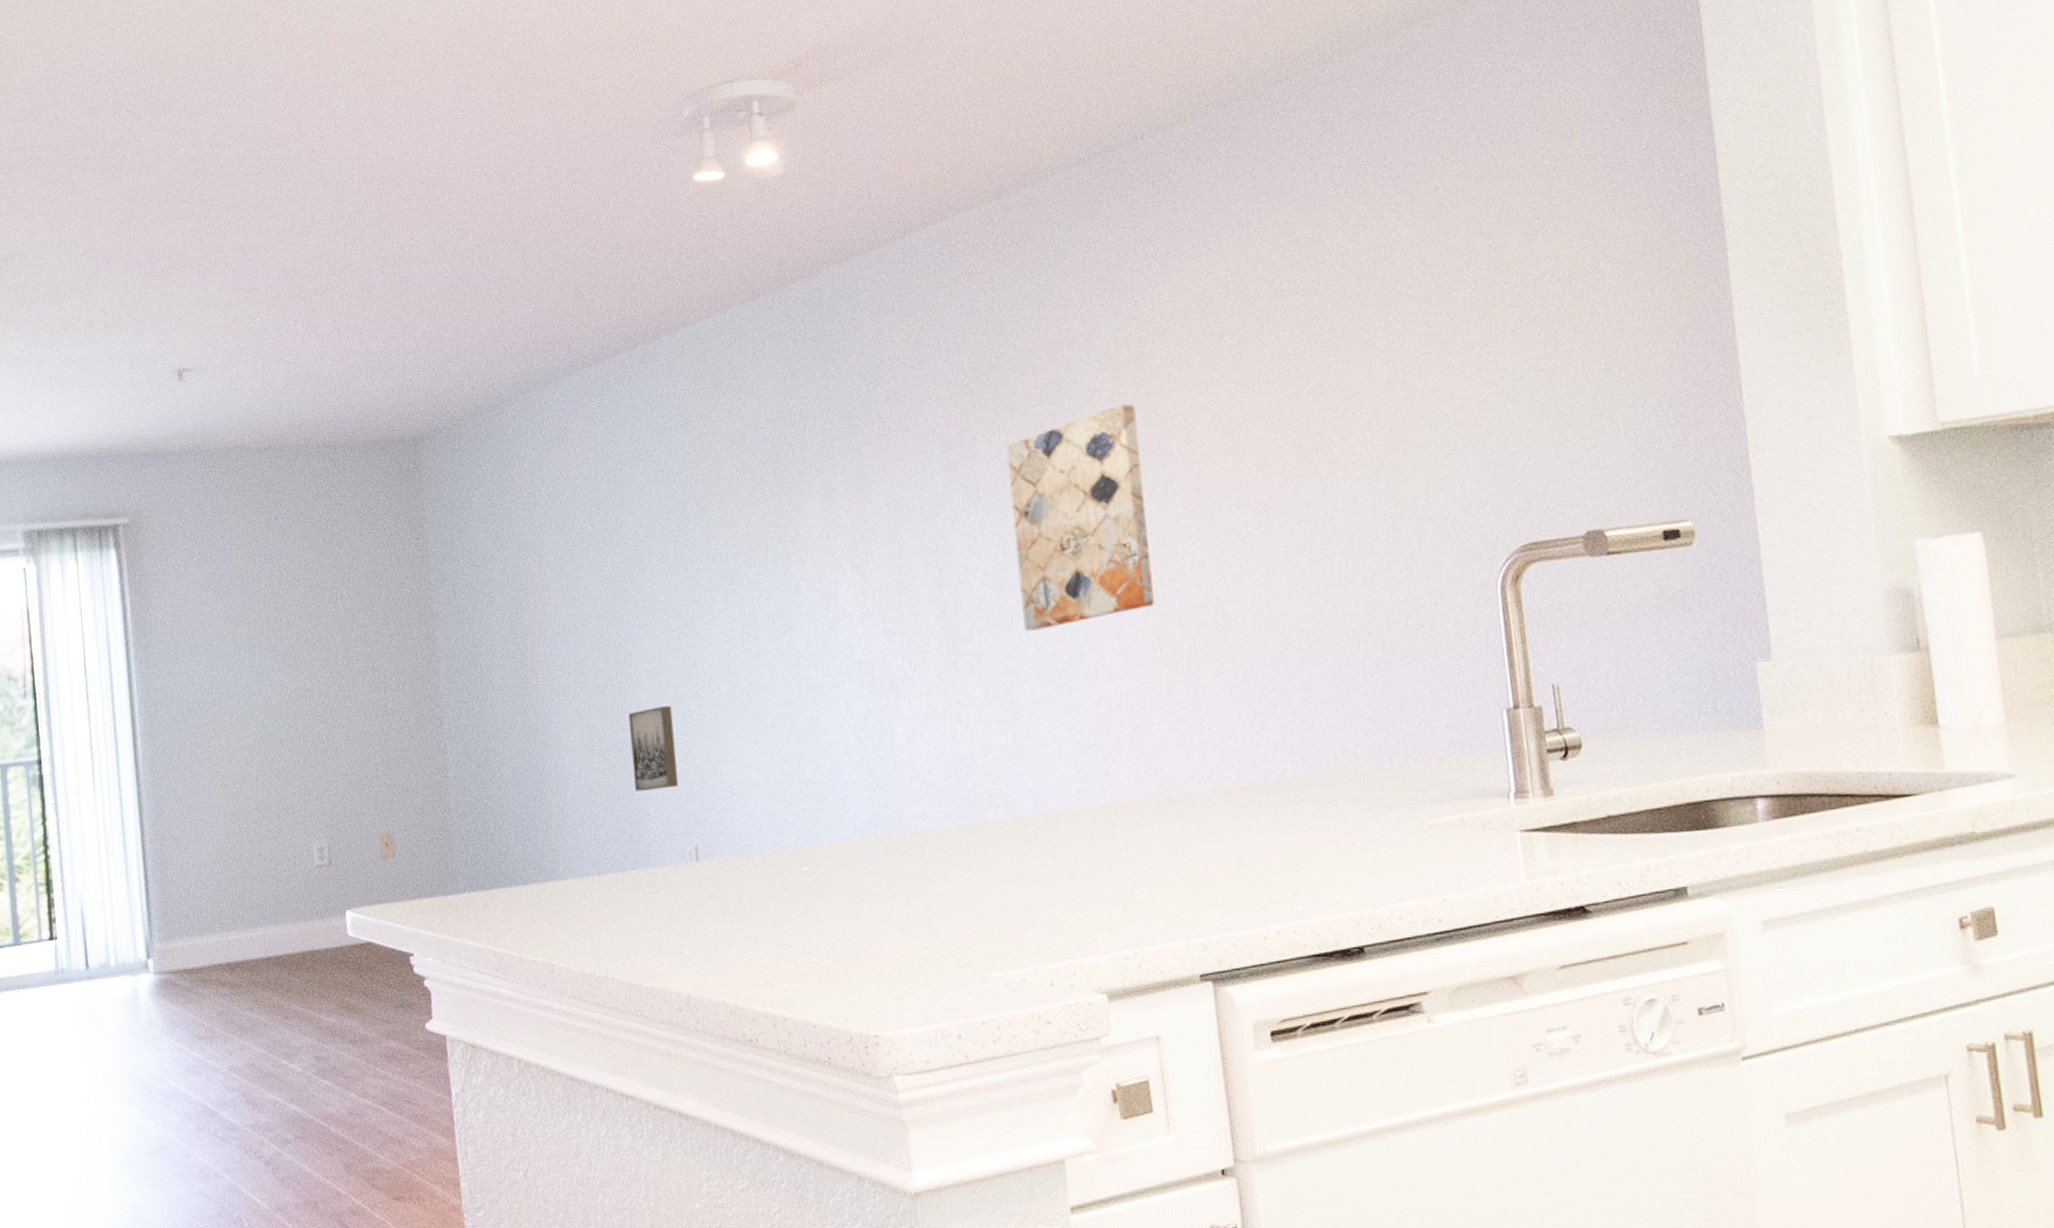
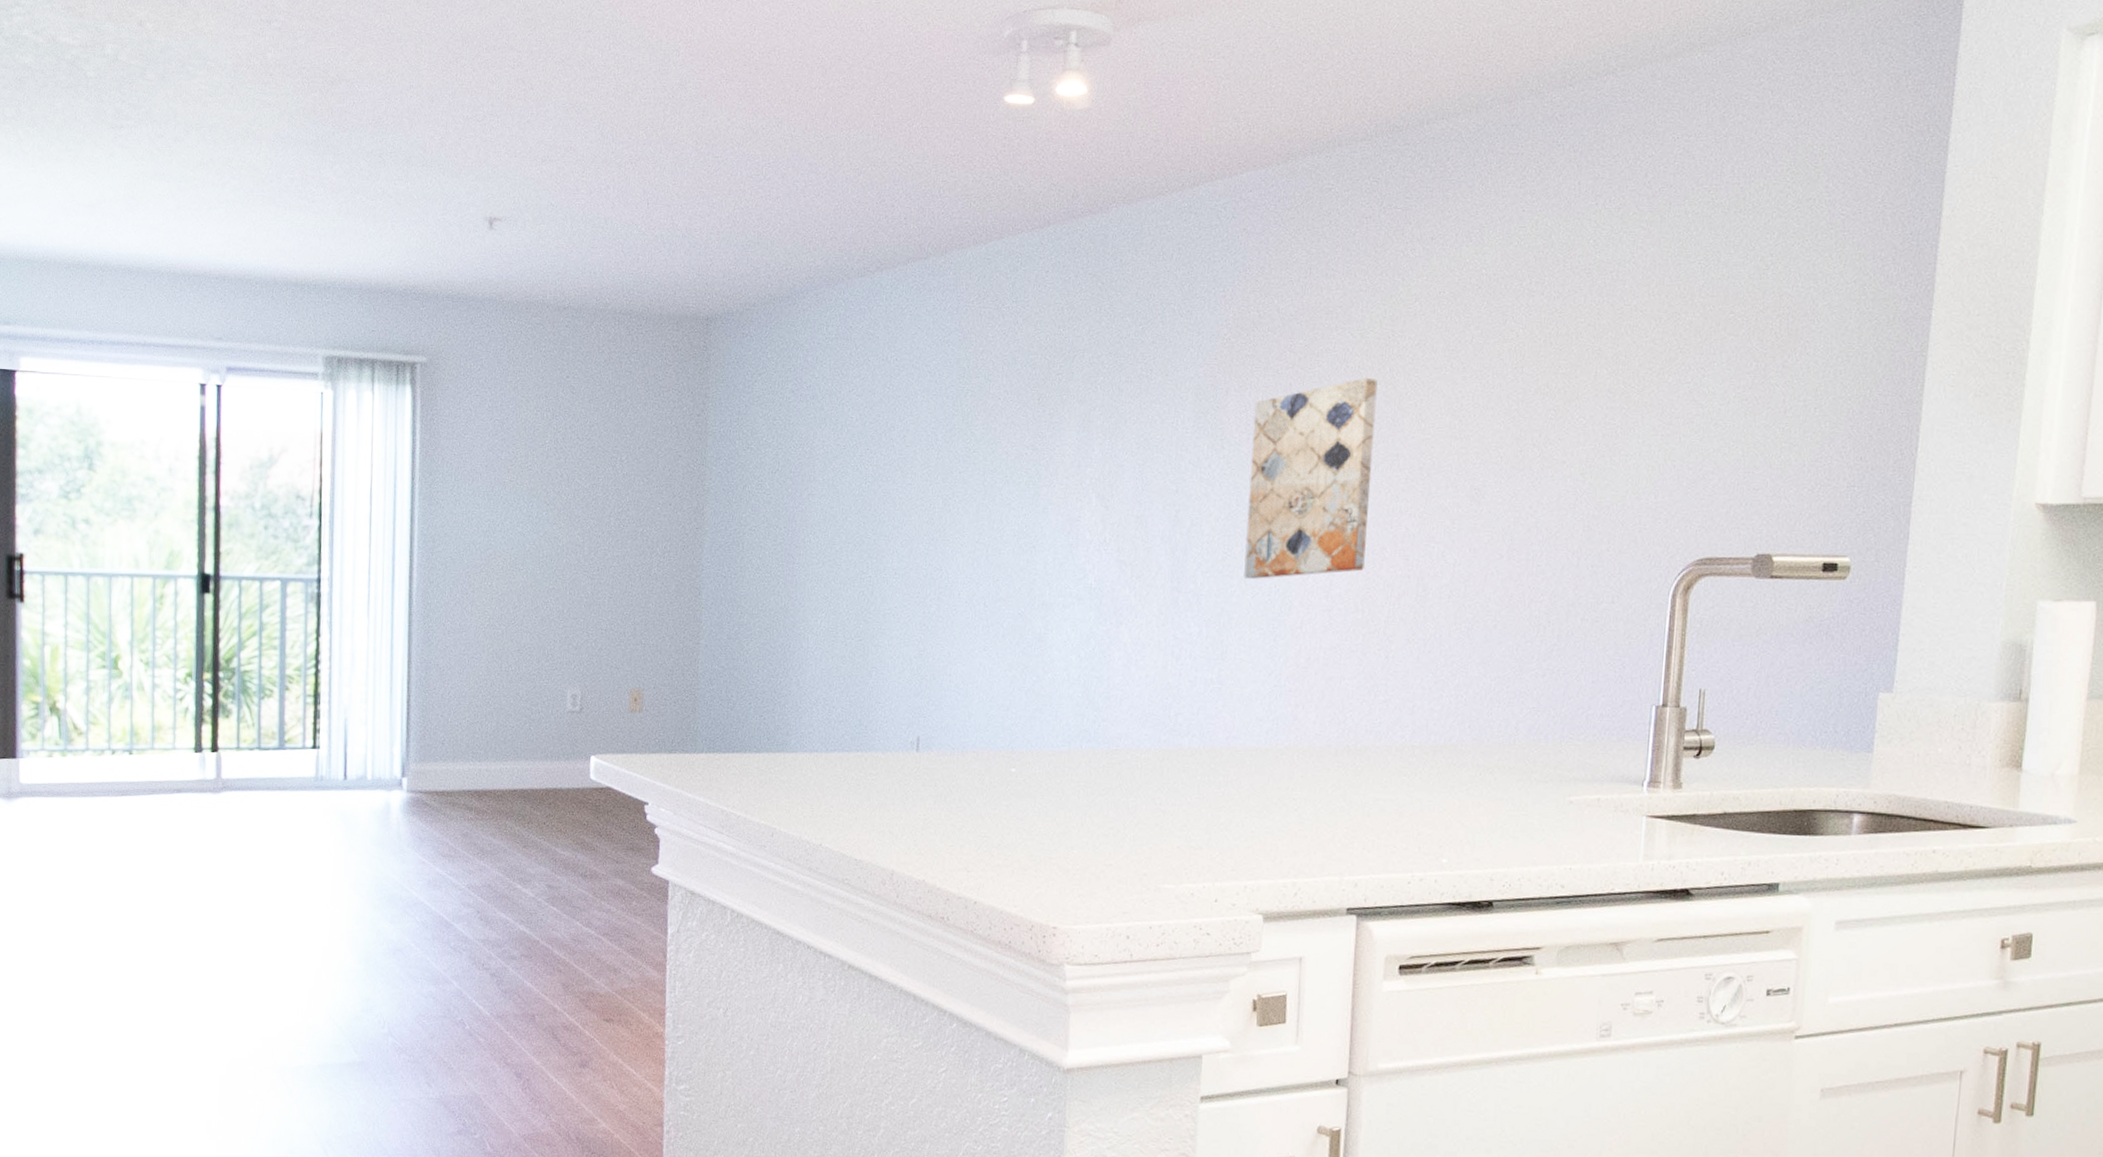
wall art: present [628,705,679,792] -> none [869,603,914,681]

